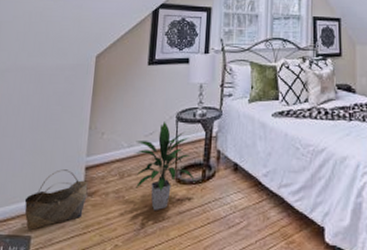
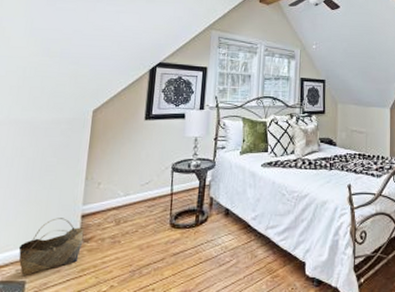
indoor plant: present [135,121,196,211] -> none [131,171,190,254]

